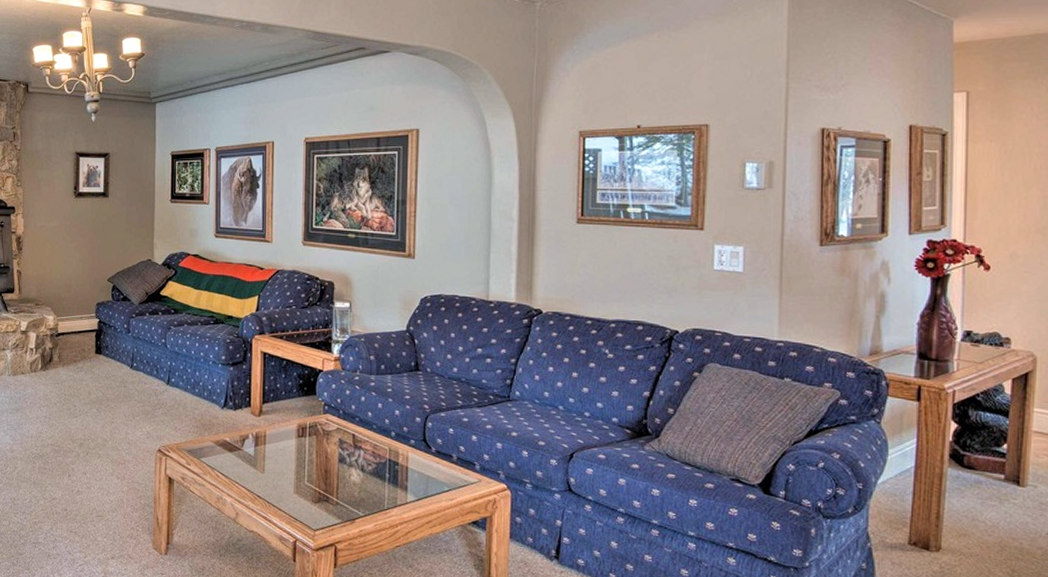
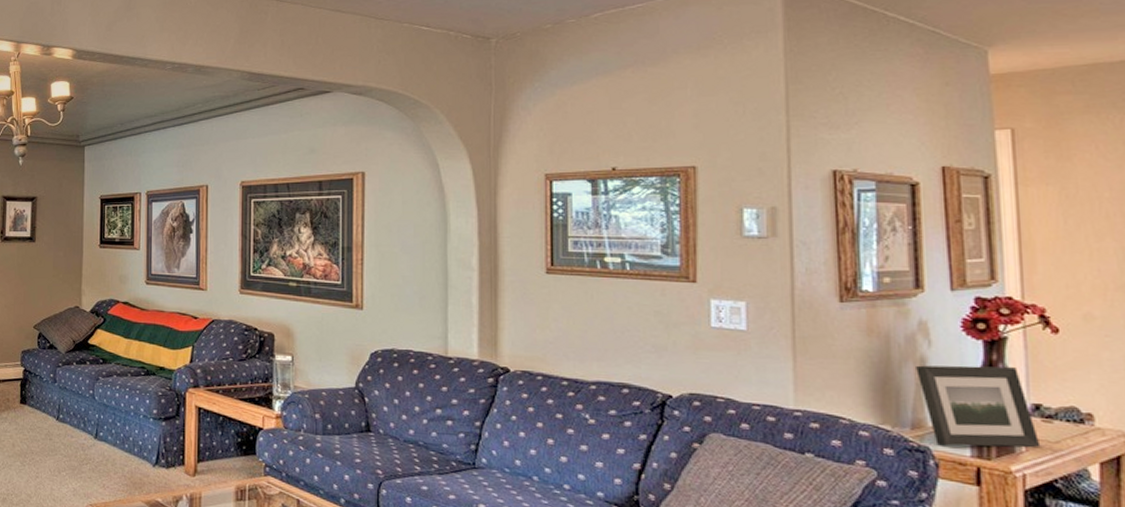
picture frame: none [877,299,969,369] -> present [916,365,1041,448]

